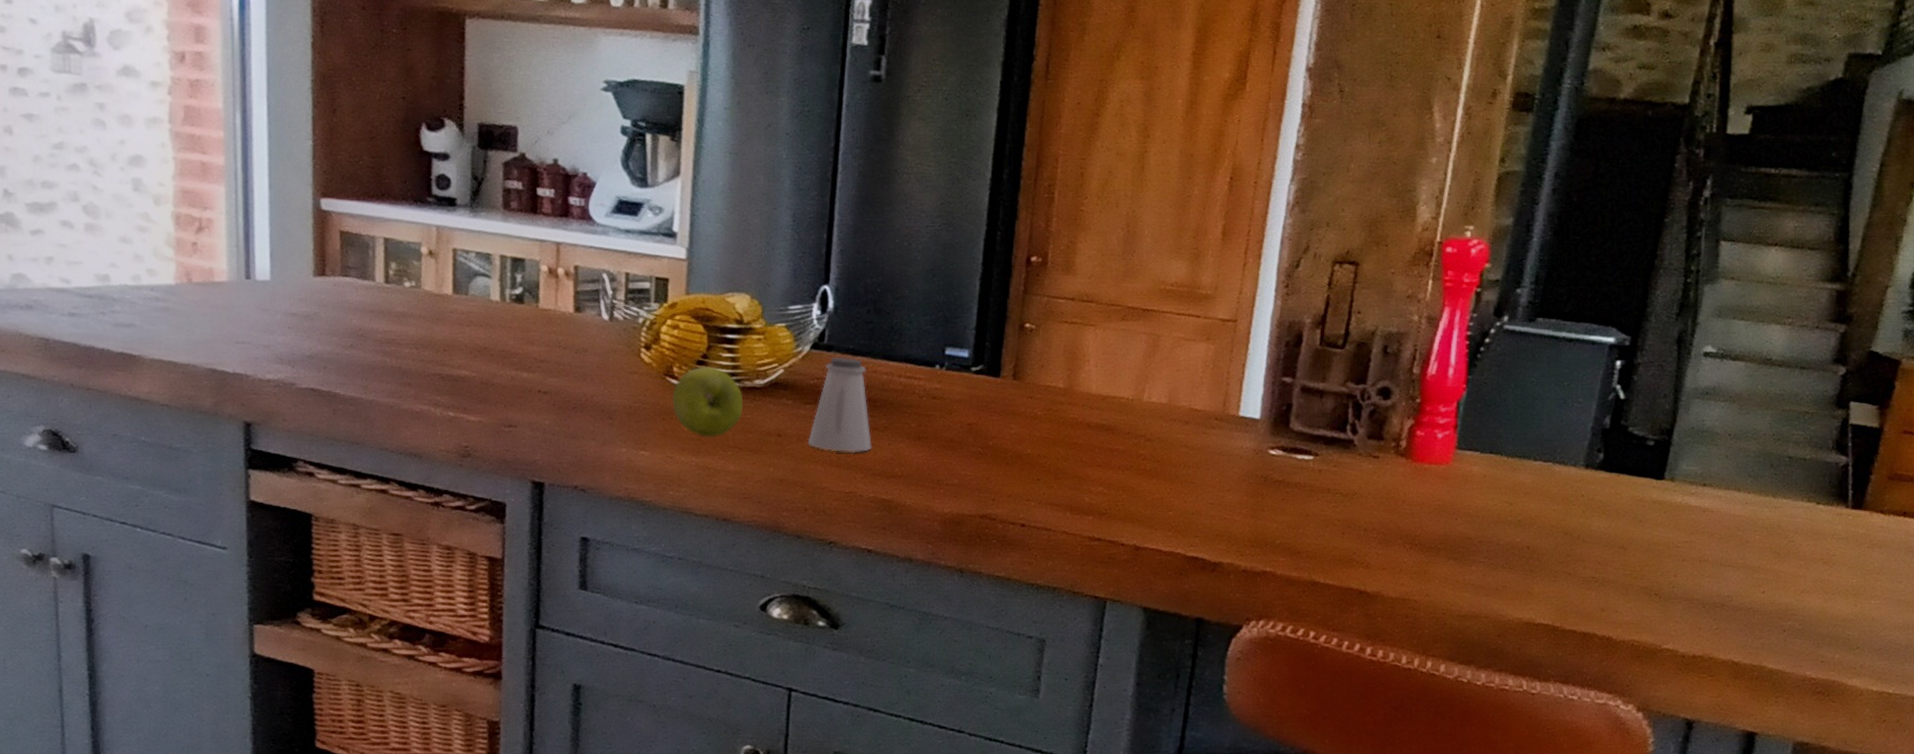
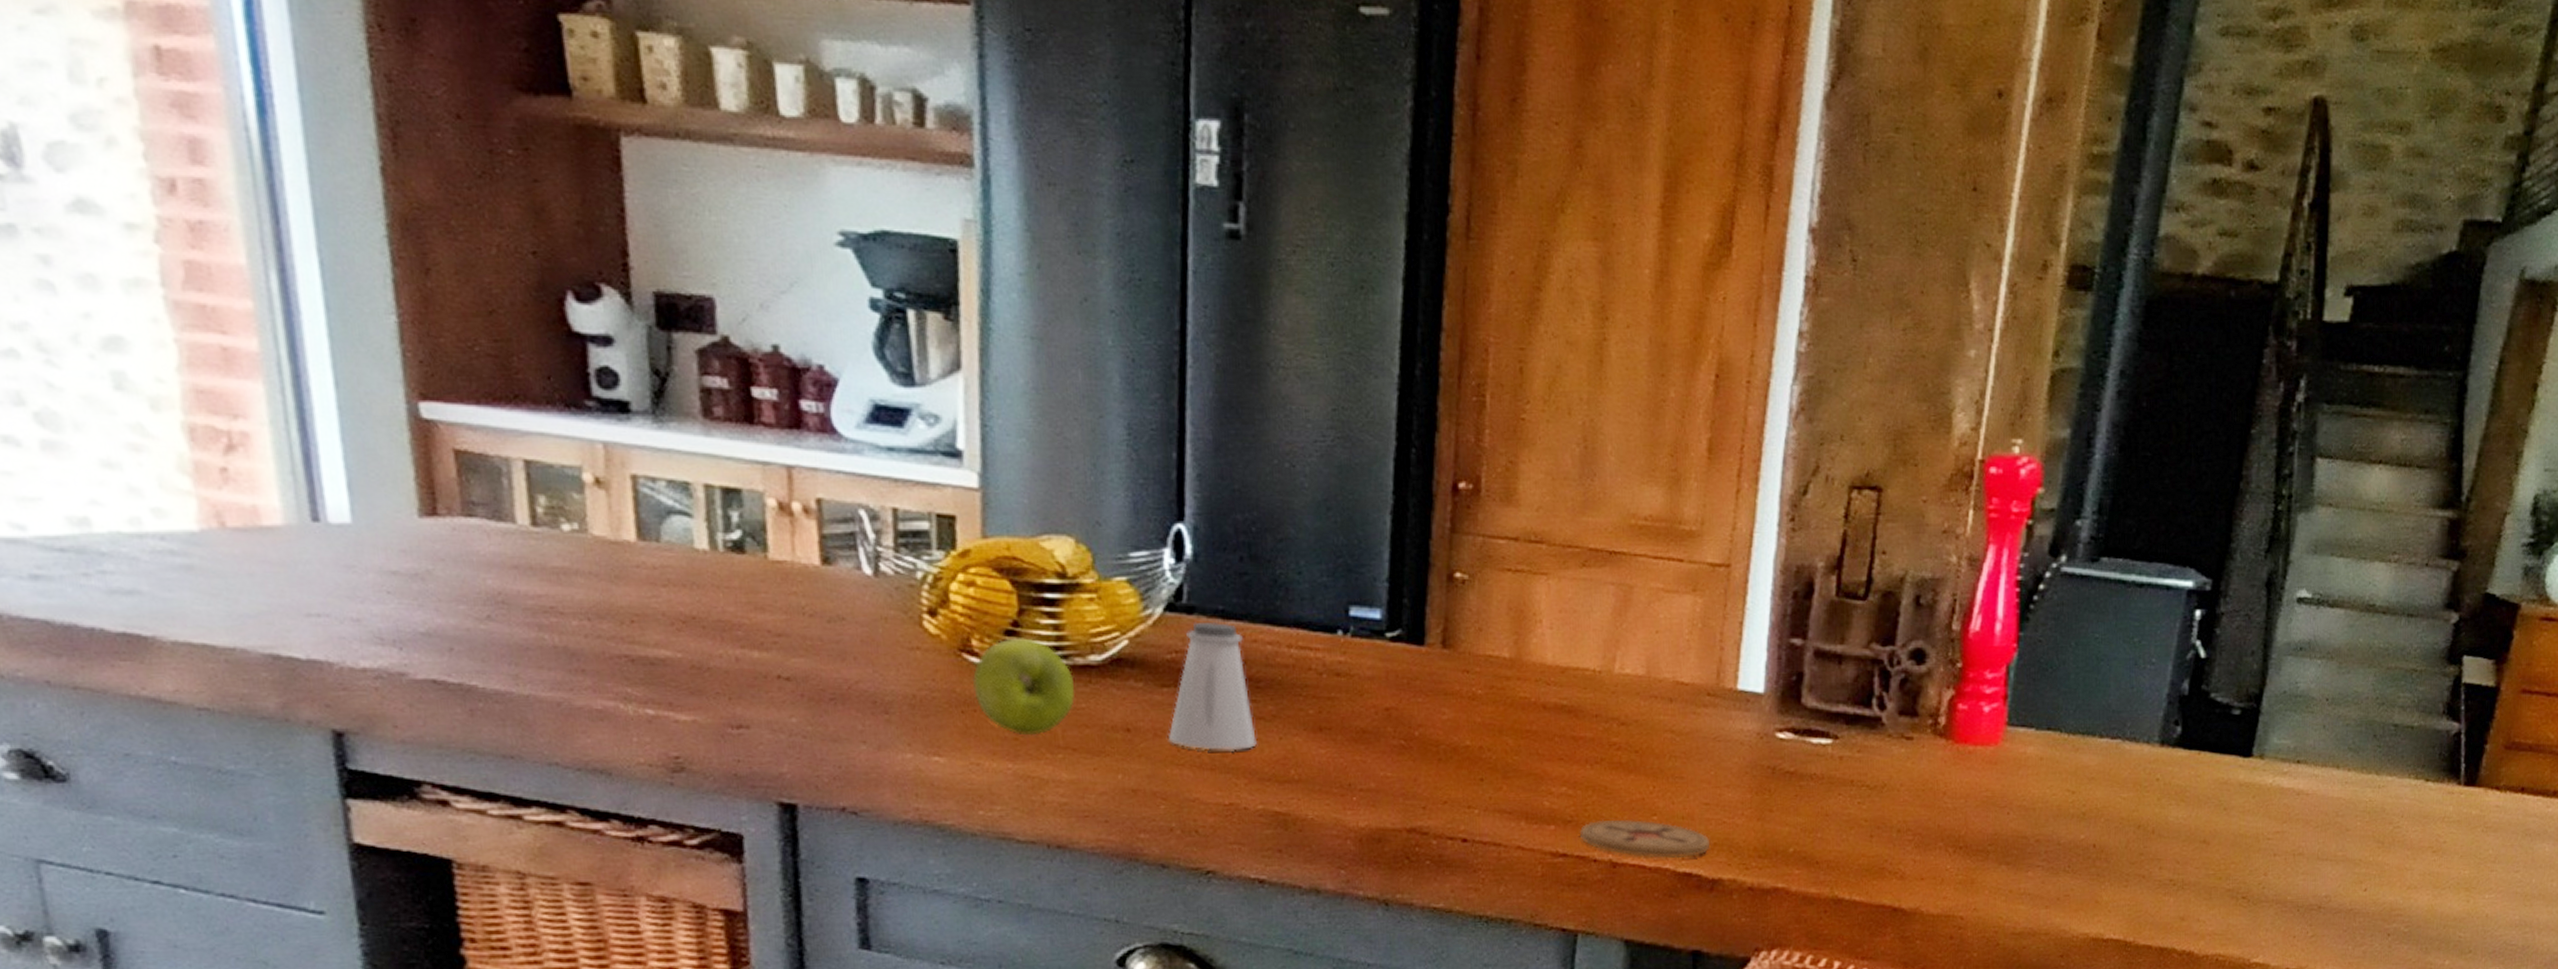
coaster: none [1112,513,1213,544] -> present [1580,819,1709,858]

